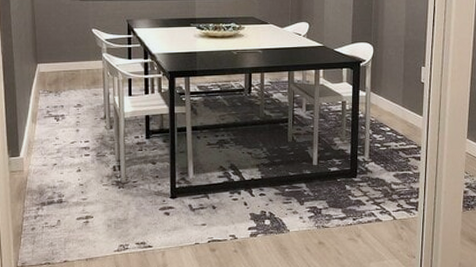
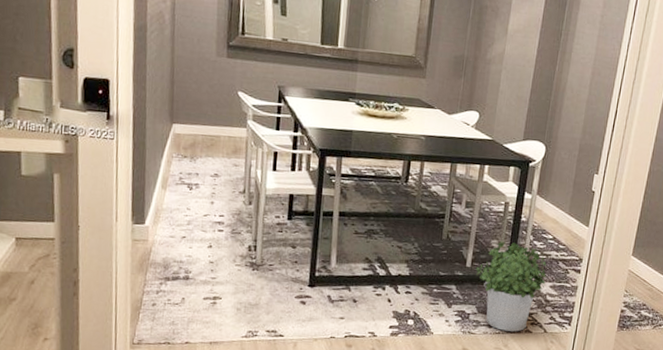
potted plant: none [322,137,389,222] -> present [476,240,547,332]

